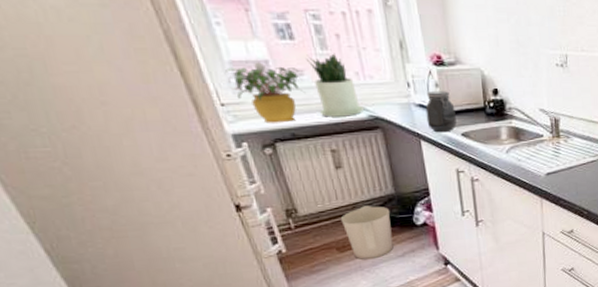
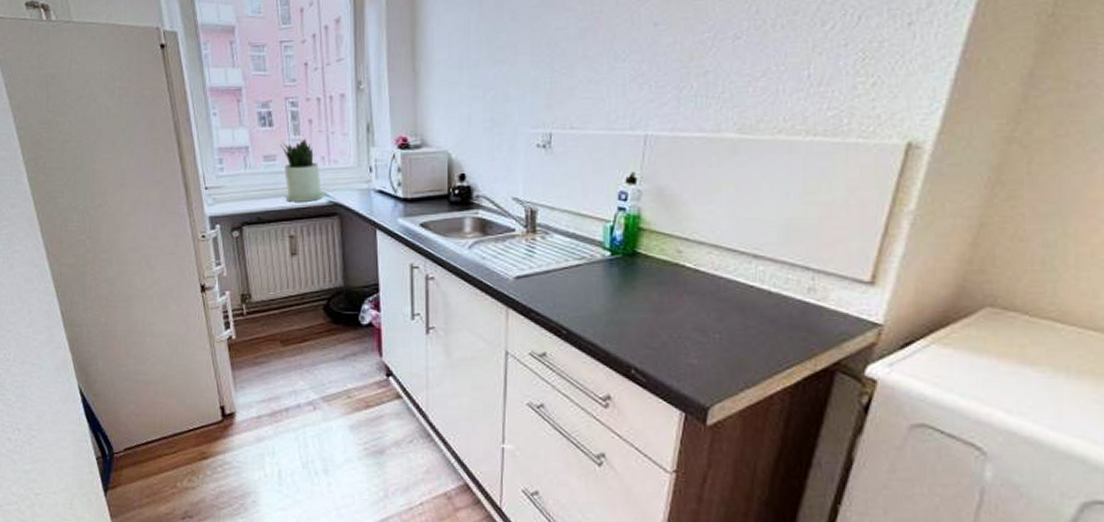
potted flower: present [224,62,306,123] -> none [212,148,275,207]
mug: present [340,205,394,260] -> none [288,297,337,358]
jar: present [425,91,457,133] -> none [385,176,416,222]

